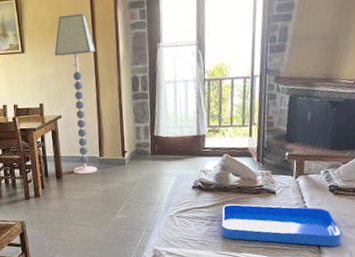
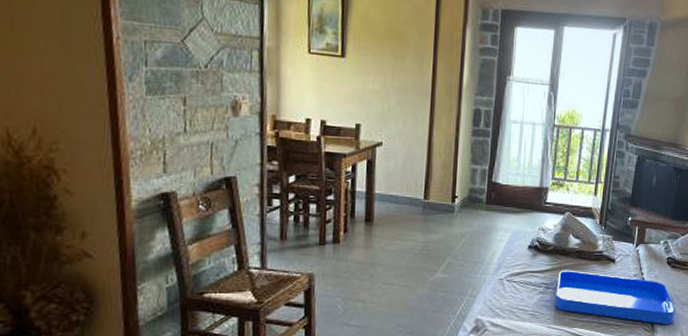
floor lamp: present [54,13,98,174] -> none [384,21,435,219]

